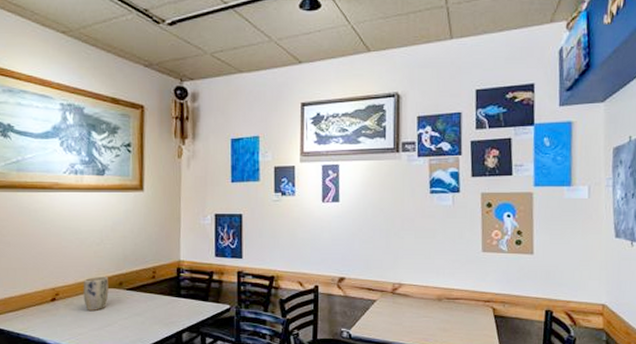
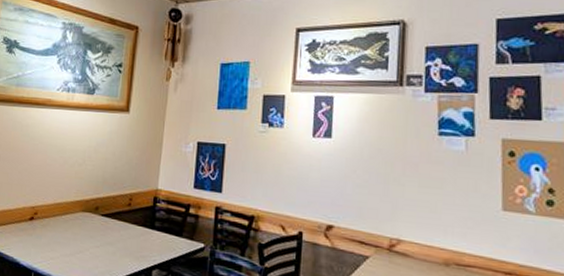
plant pot: present [83,276,109,311] -> none [59,198,85,235]

